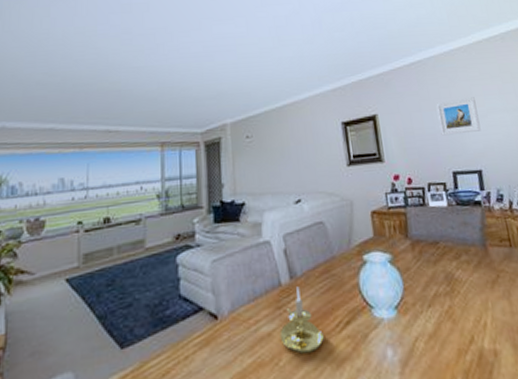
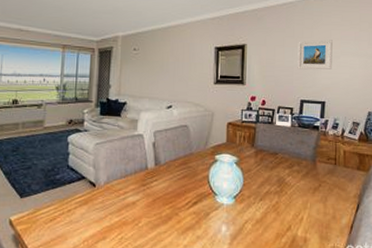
candle holder: present [279,286,324,354] -> none [142,172,175,220]

